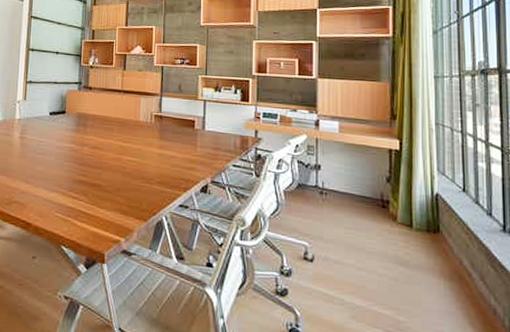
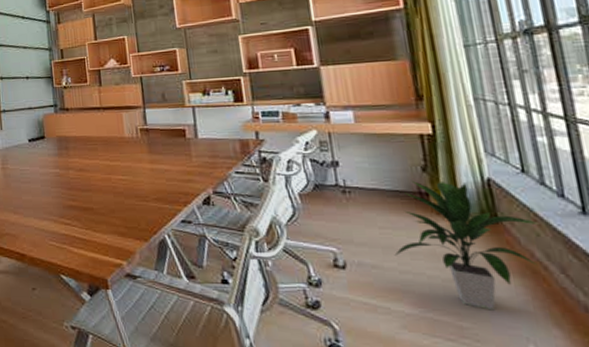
indoor plant: none [354,188,469,308] -> present [394,180,538,311]

